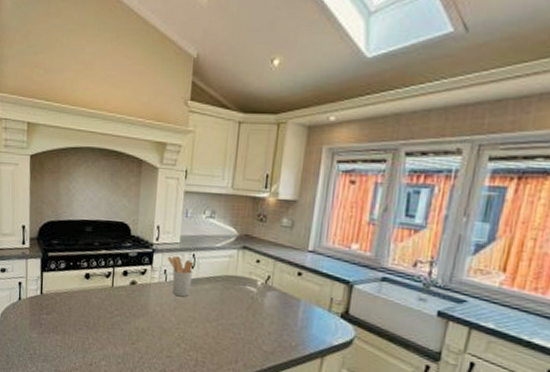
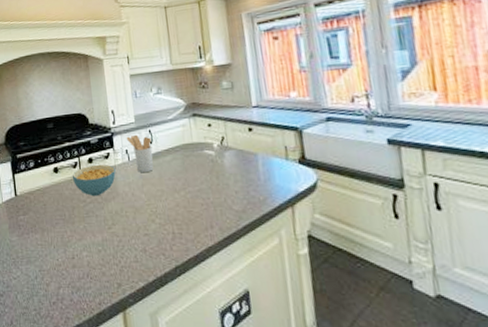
cereal bowl: none [103,278,150,311] -> present [72,164,116,197]

